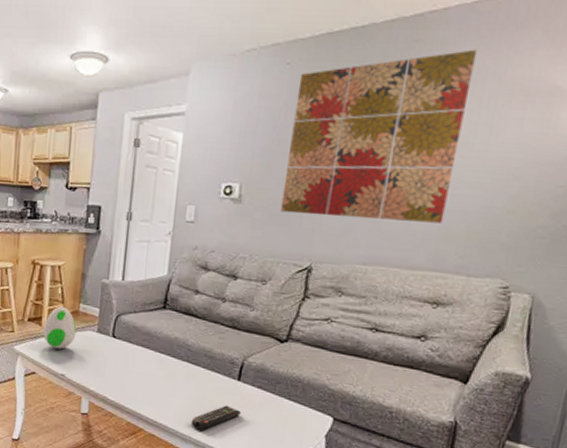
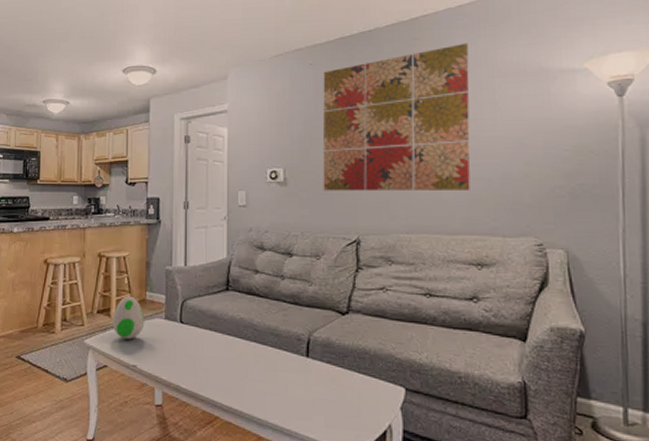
remote control: present [191,405,241,431] -> none [266,384,314,414]

